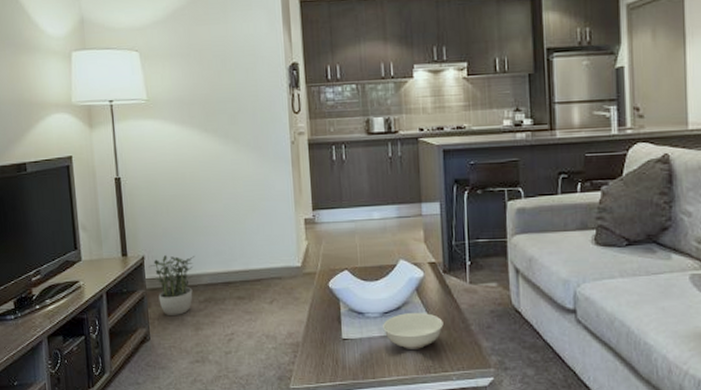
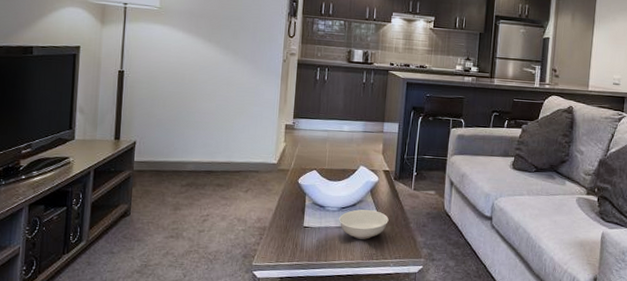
potted plant: present [148,255,195,317] -> none [138,143,184,196]

